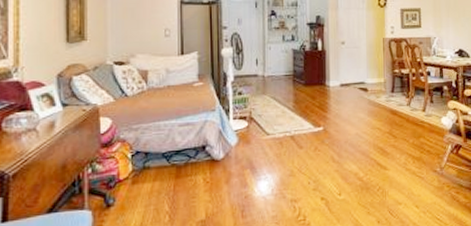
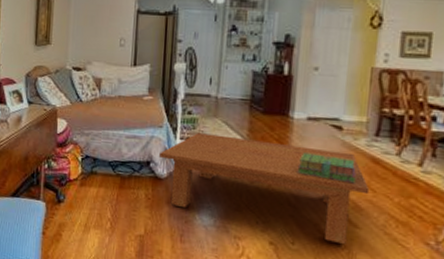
coffee table: none [214,109,392,186] -> present [159,133,370,244]
stack of books: none [337,113,381,134] -> present [297,152,356,184]

